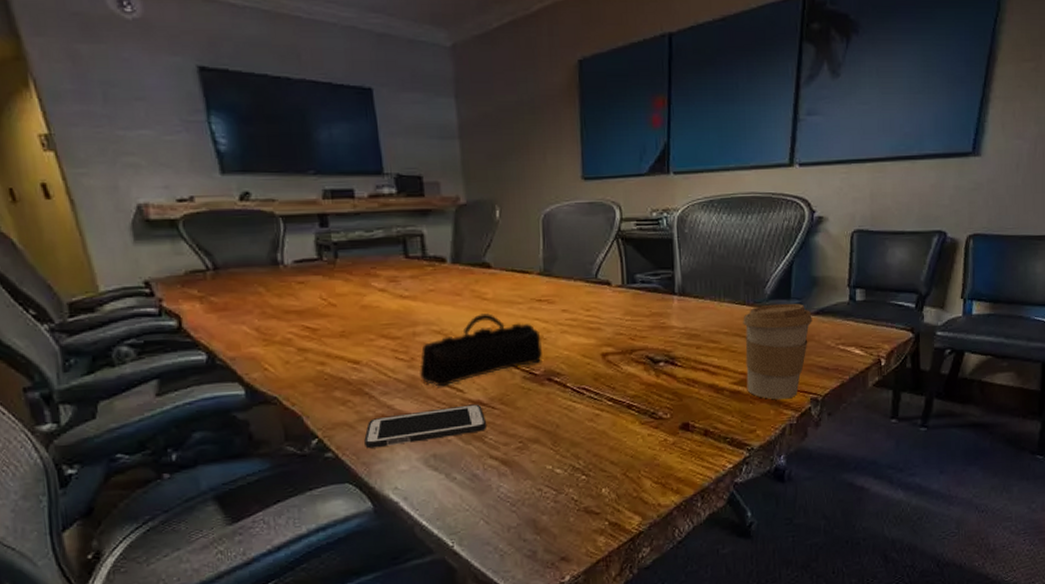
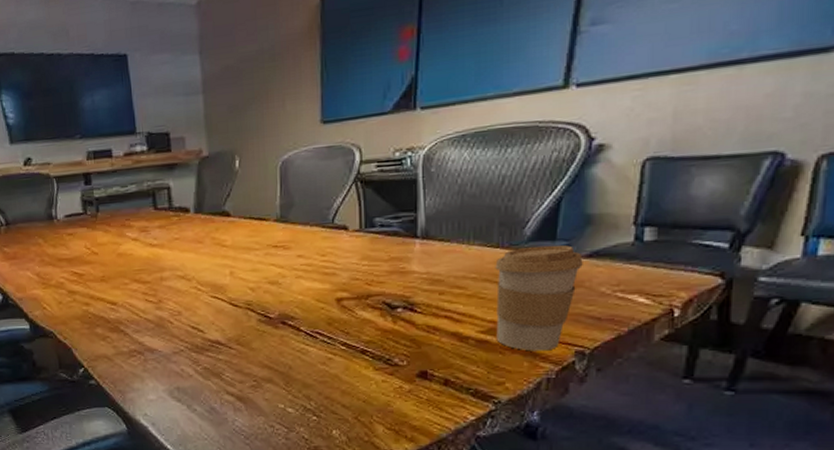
cell phone: present [364,404,486,449] -> none [120,344,224,379]
pencil case: present [420,313,542,387] -> none [166,259,277,327]

